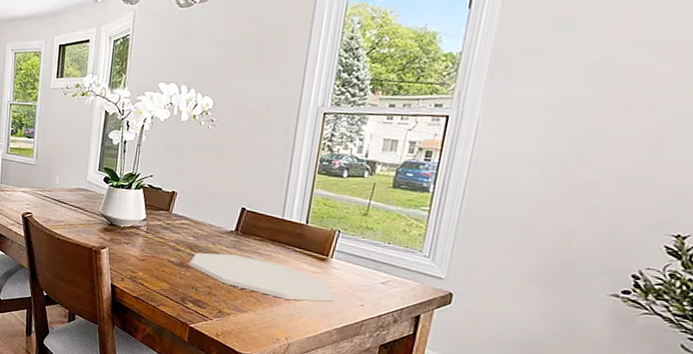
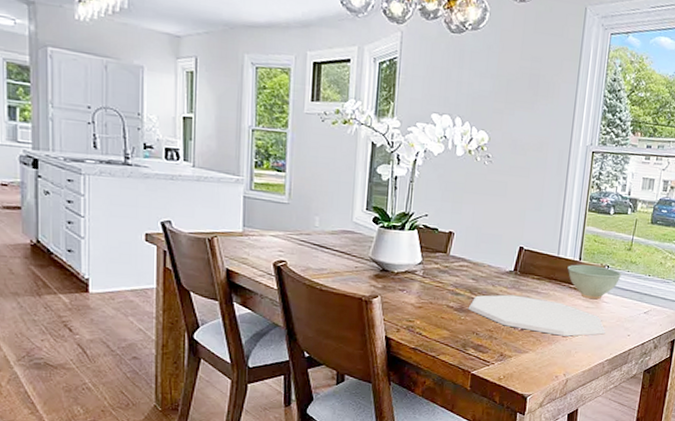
bowl: none [292,227,355,265] -> present [567,264,622,300]

